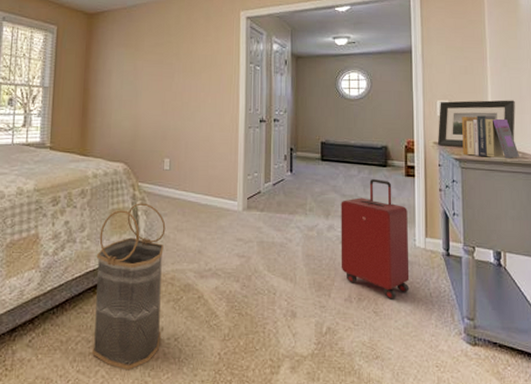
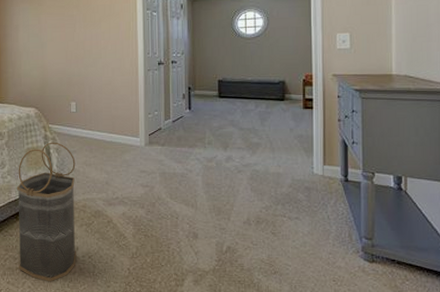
suitcase: present [341,178,410,300] -> none [238,112,307,222]
picture frame: present [437,100,516,147] -> none [336,28,421,78]
books: present [462,115,519,159] -> none [363,45,424,88]

